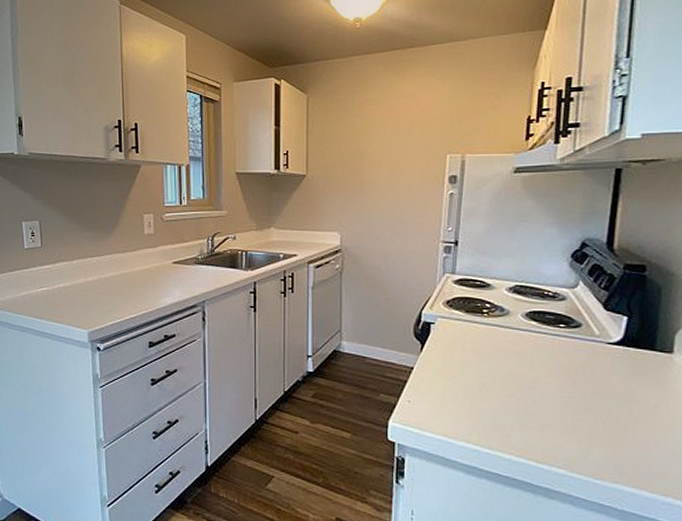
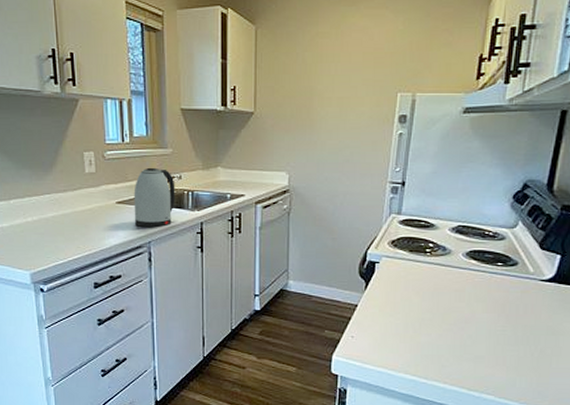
kettle: none [189,228,230,288] -> present [133,167,175,228]

